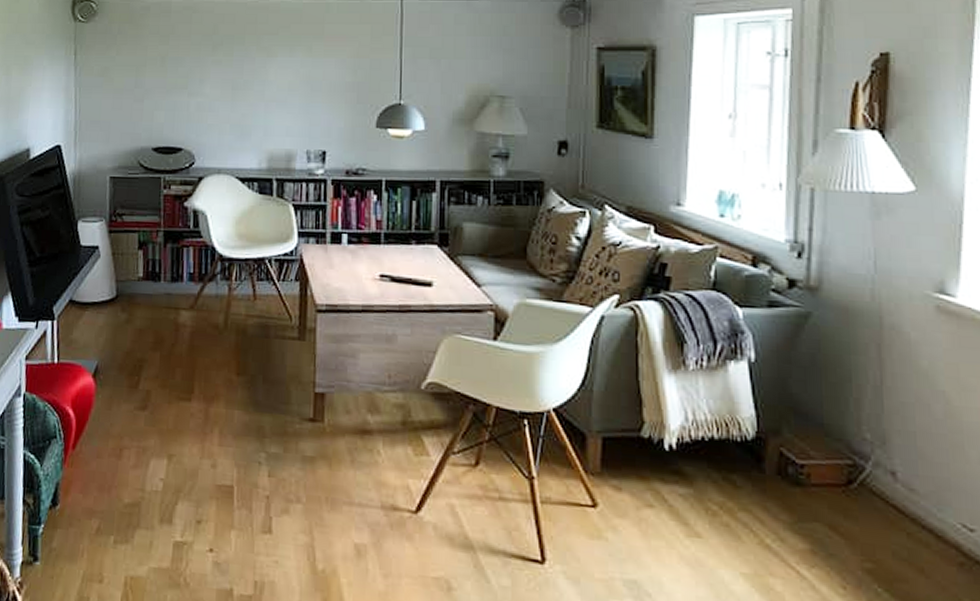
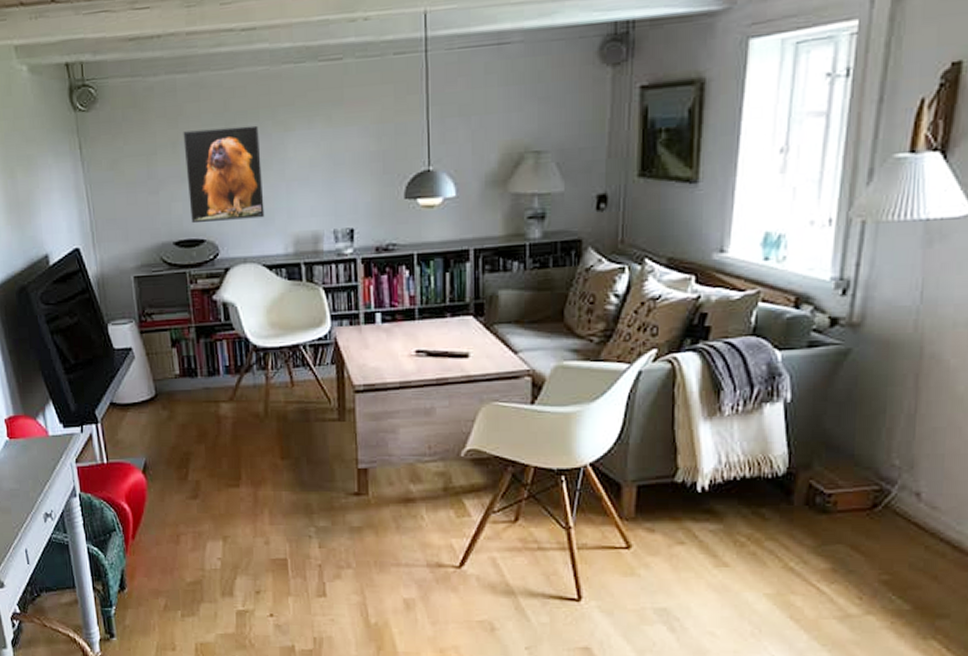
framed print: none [171,48,243,133] -> present [183,125,265,224]

